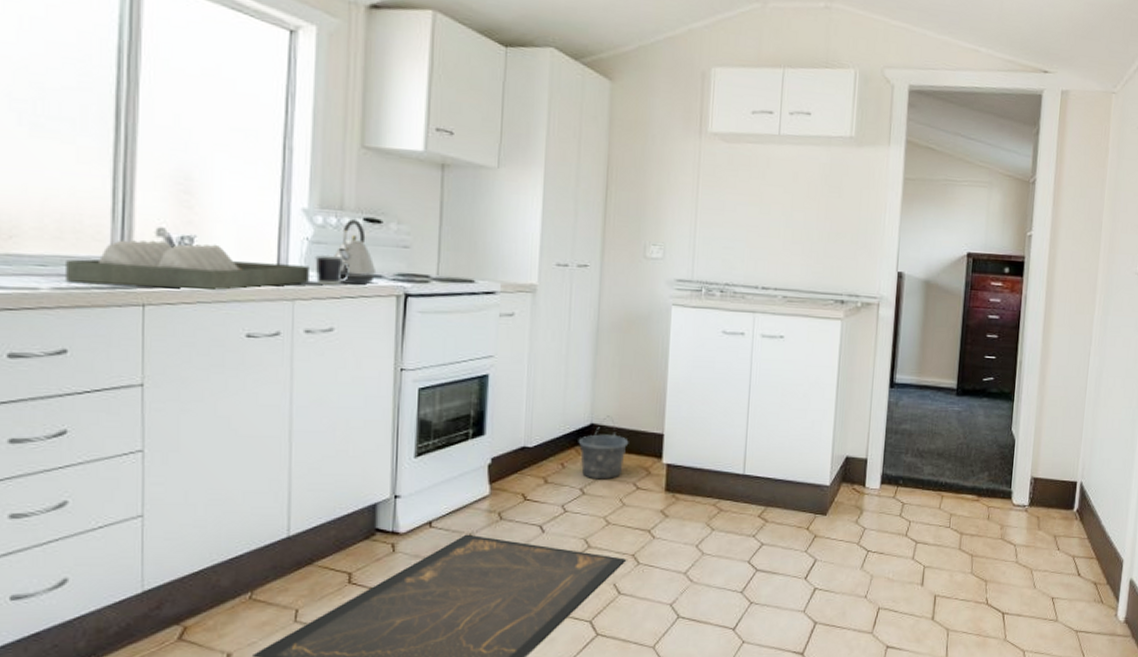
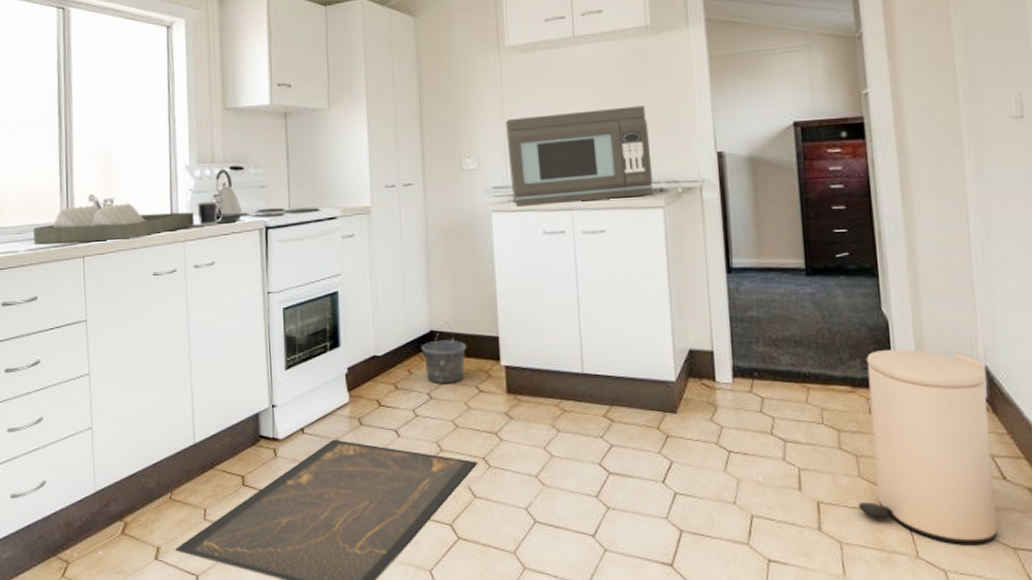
microwave: none [695,210,839,307] -> present [506,105,654,208]
pedal bin: none [966,464,1082,630] -> present [858,348,997,546]

